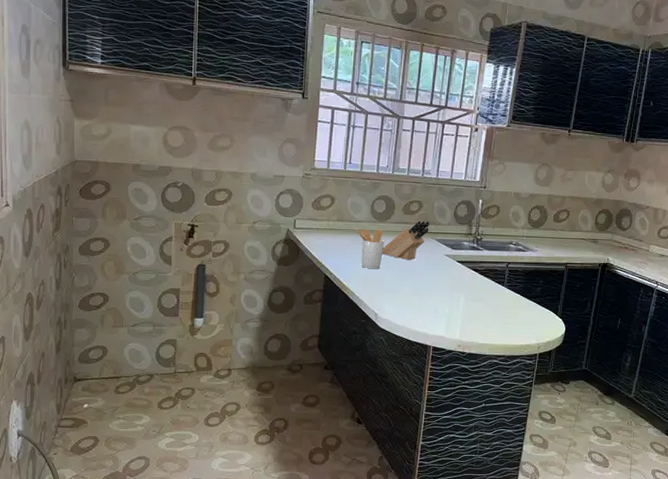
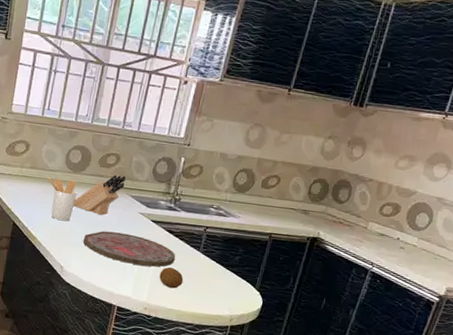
cutting board: none [394,275,483,305] -> present [83,231,176,267]
fruit: none [469,304,492,324] -> present [159,267,184,289]

